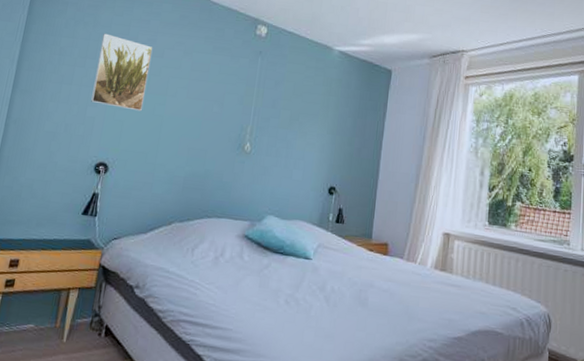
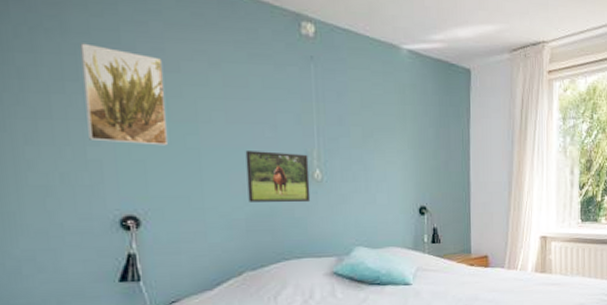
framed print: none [189,121,243,170] -> present [245,151,311,203]

